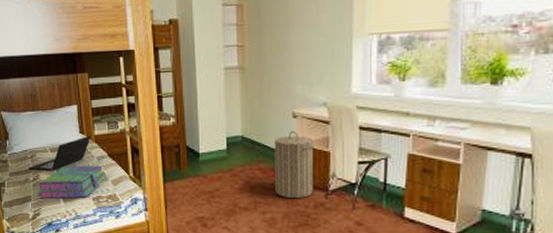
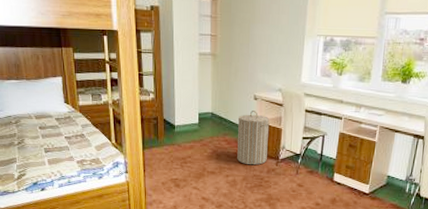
laptop: present [28,135,91,171] -> none [13,105,76,136]
stack of books: present [38,165,106,199] -> none [23,132,89,161]

